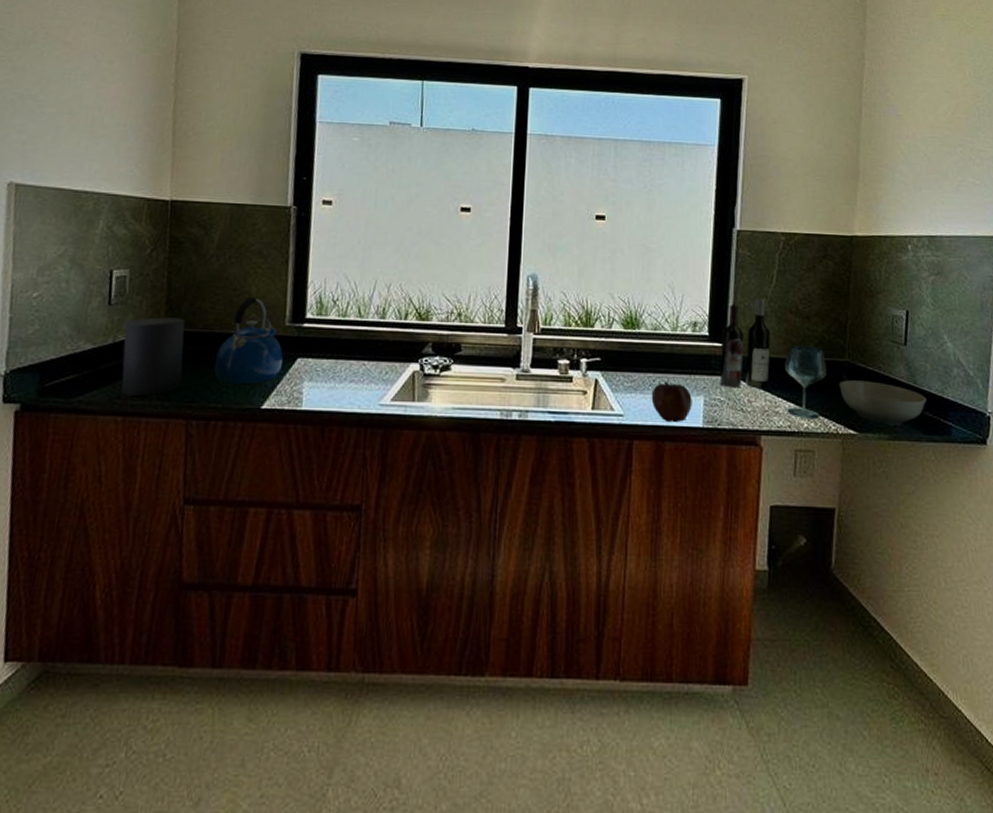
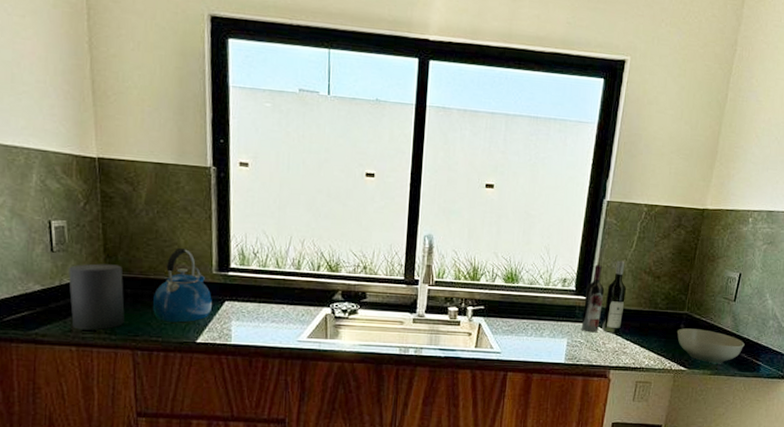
fruit: present [651,381,692,423] -> none [524,326,558,360]
wine glass: present [784,345,828,420] -> none [633,299,670,359]

